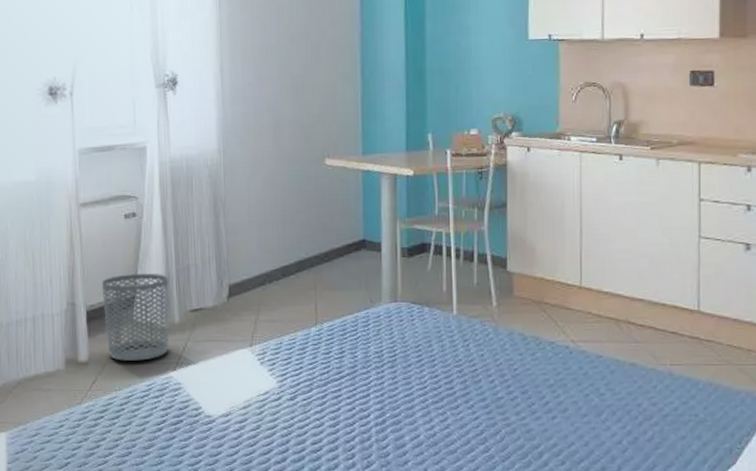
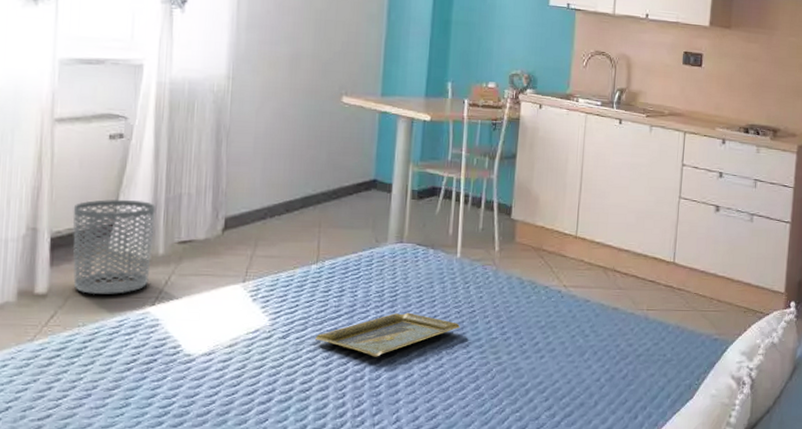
tray: none [321,372,463,418] -> present [315,312,460,357]

